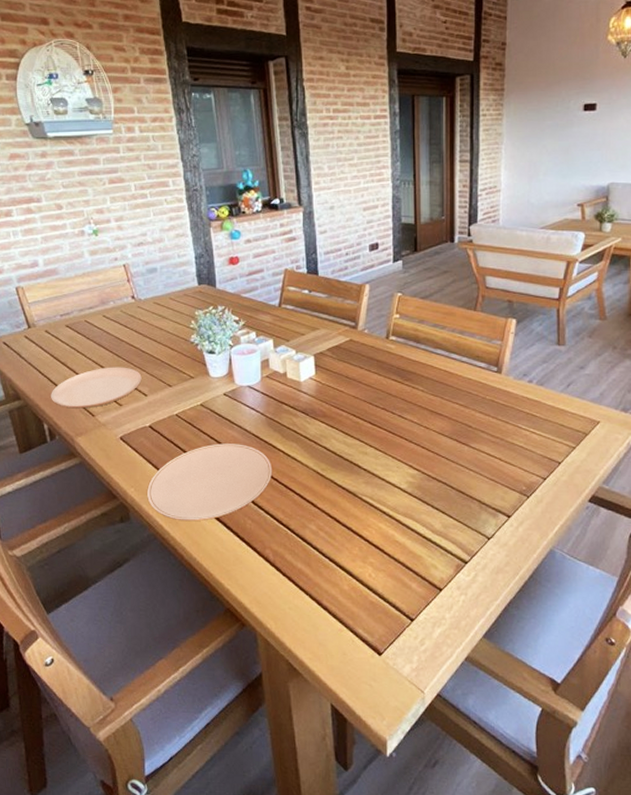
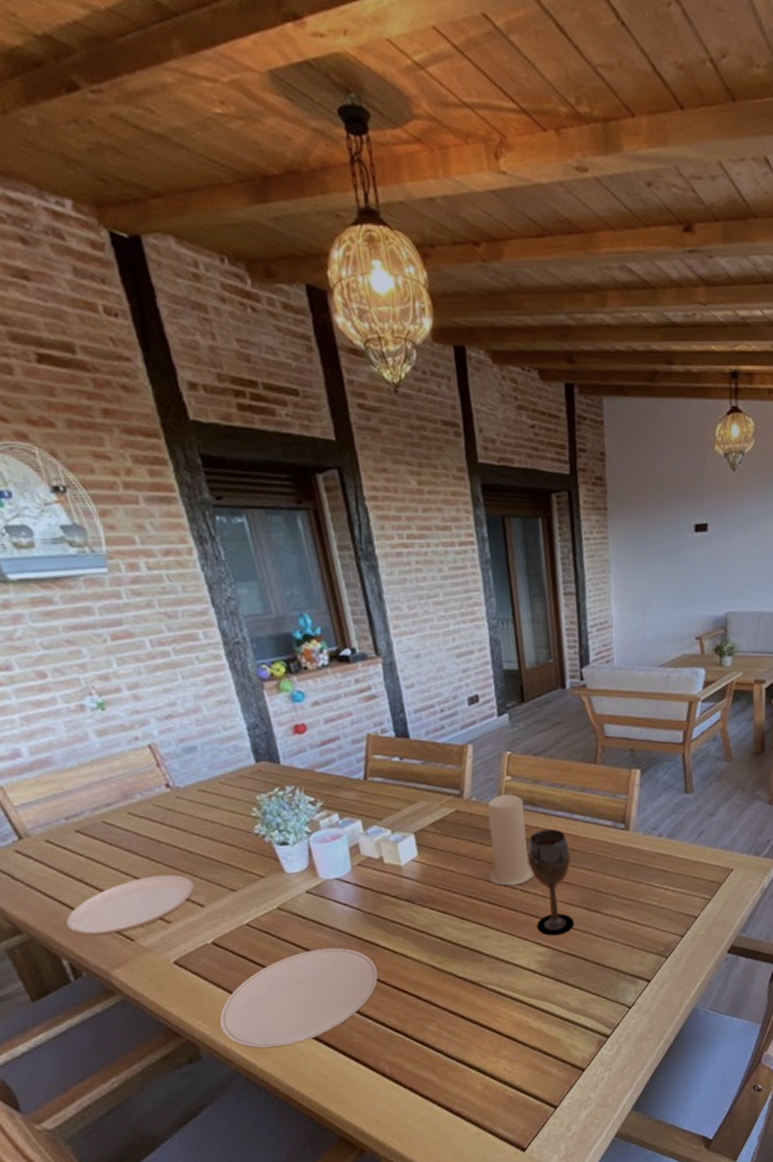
candle: none [372,330,413,411] -> present [487,794,535,887]
wine glass: none [407,364,446,461] -> present [527,829,574,937]

